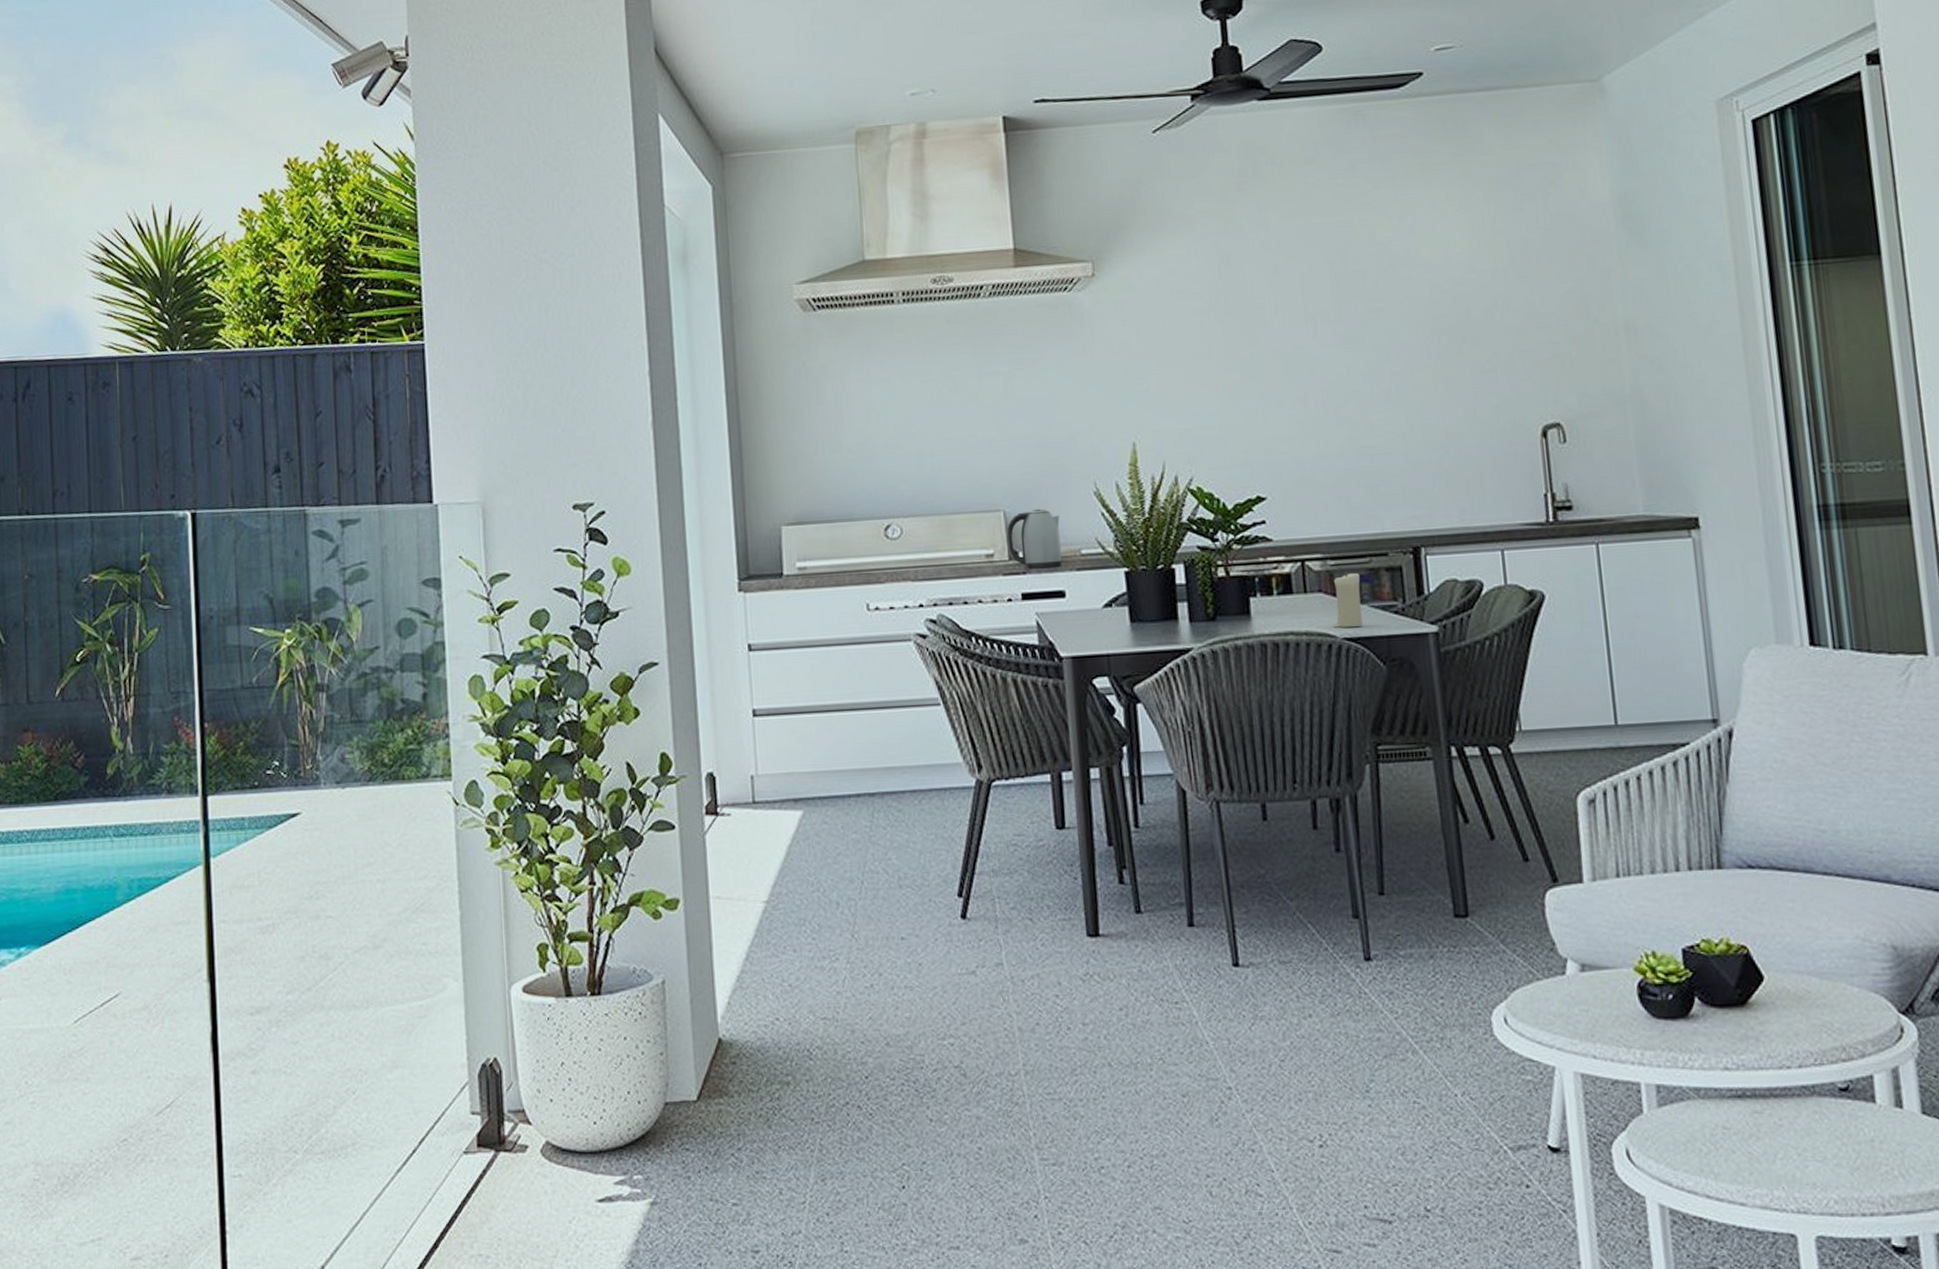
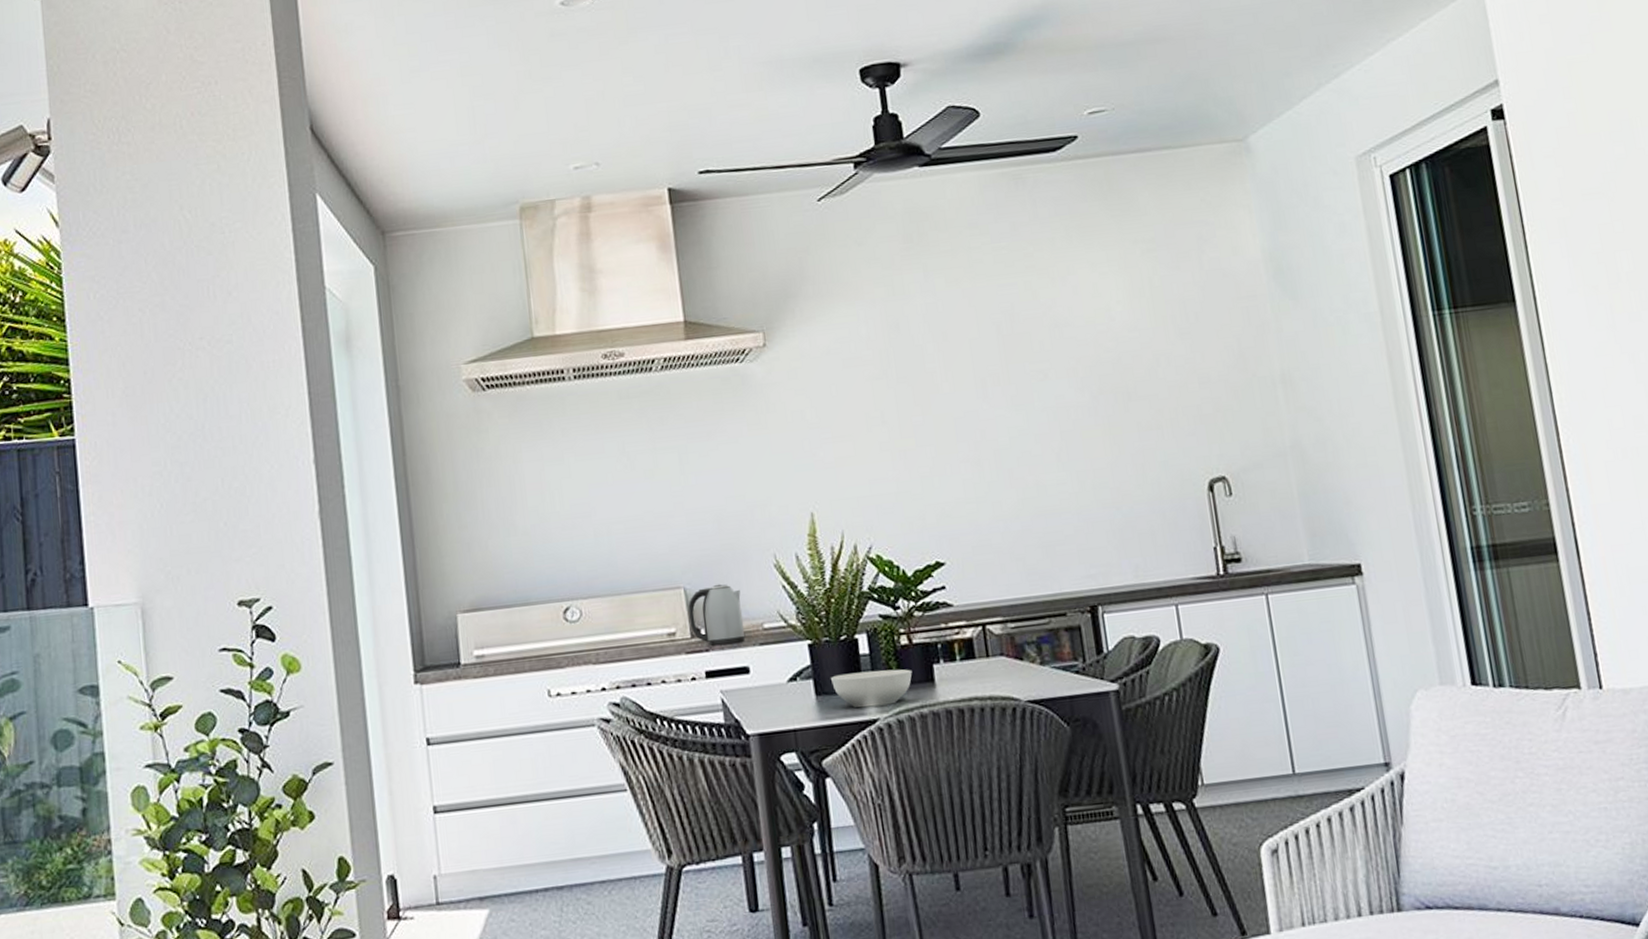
bowl: none [1145,600,1228,637] -> present [830,669,913,708]
candle: present [1333,571,1363,628] -> none [1015,634,1045,691]

